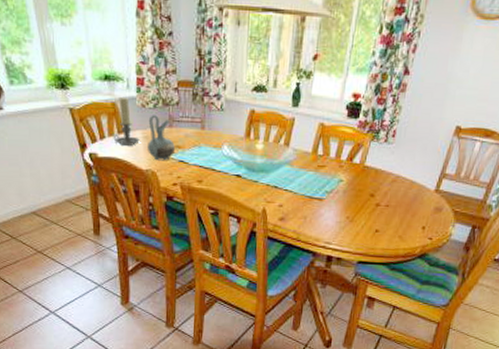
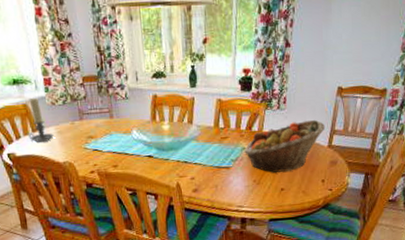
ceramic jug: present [146,115,175,161] -> none [59,110,88,153]
fruit basket: none [340,158,435,212] -> present [243,119,325,173]

